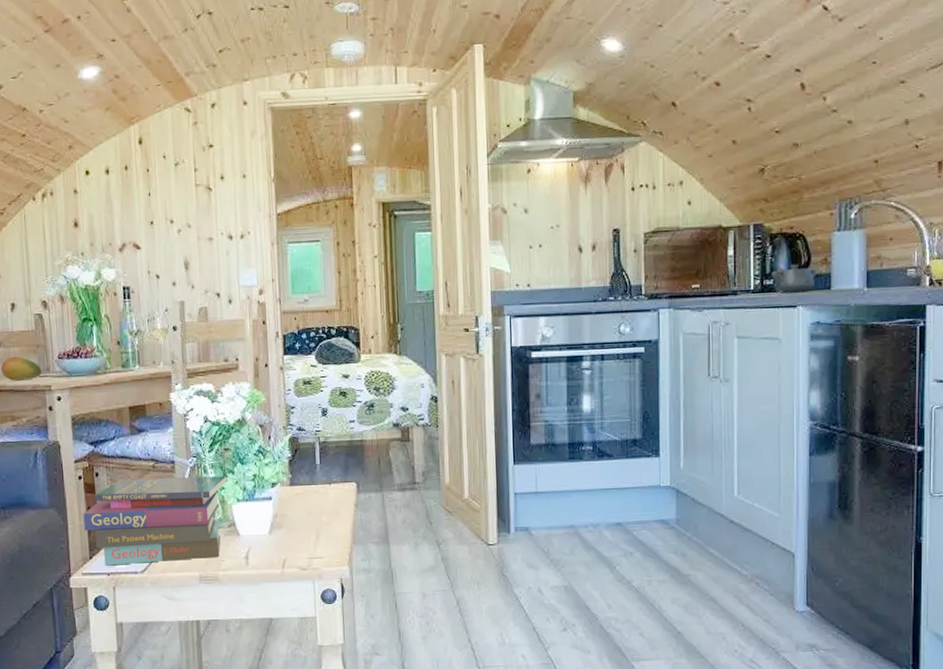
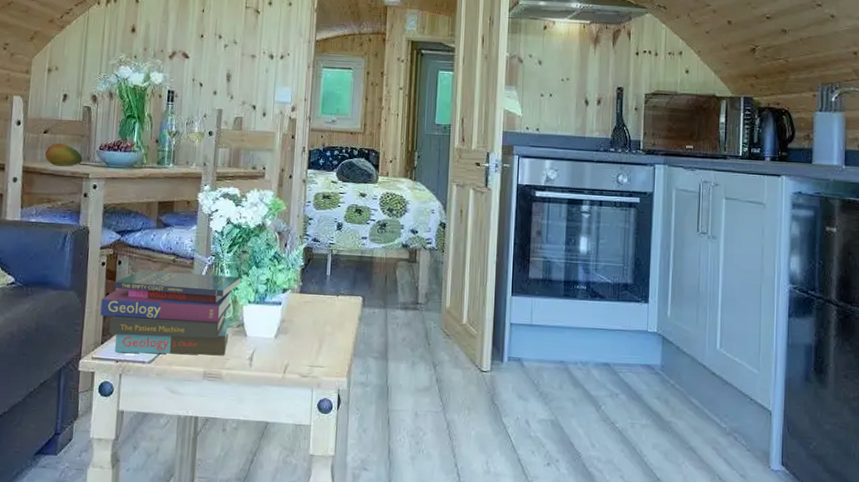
teapot: present [771,264,817,293] -> none [759,136,800,163]

